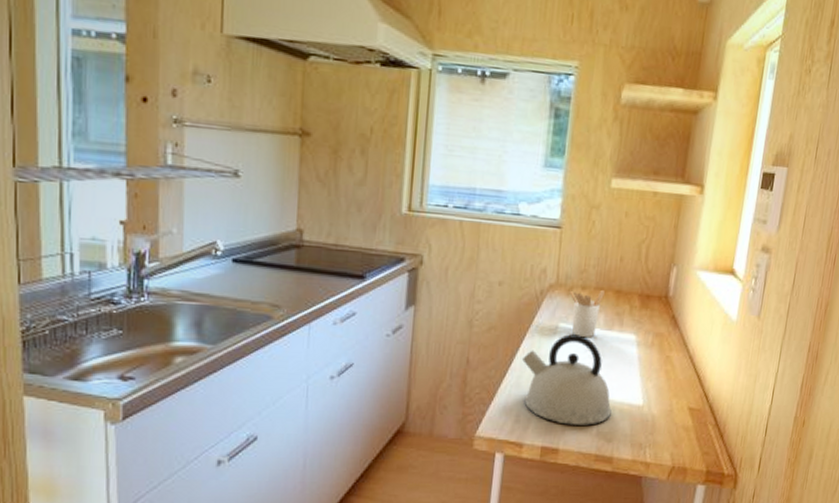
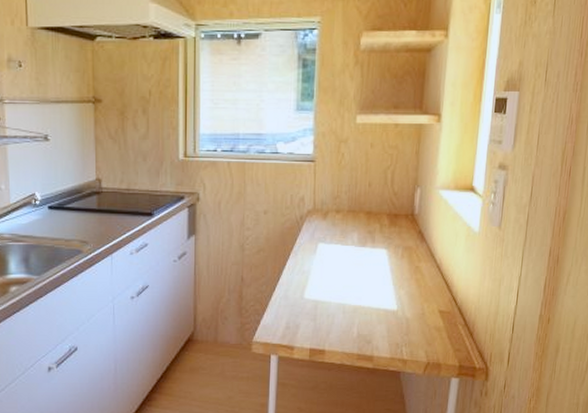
kettle: present [522,334,612,425] -> none [289,252,369,329]
utensil holder: present [569,289,606,337] -> none [325,212,358,253]

